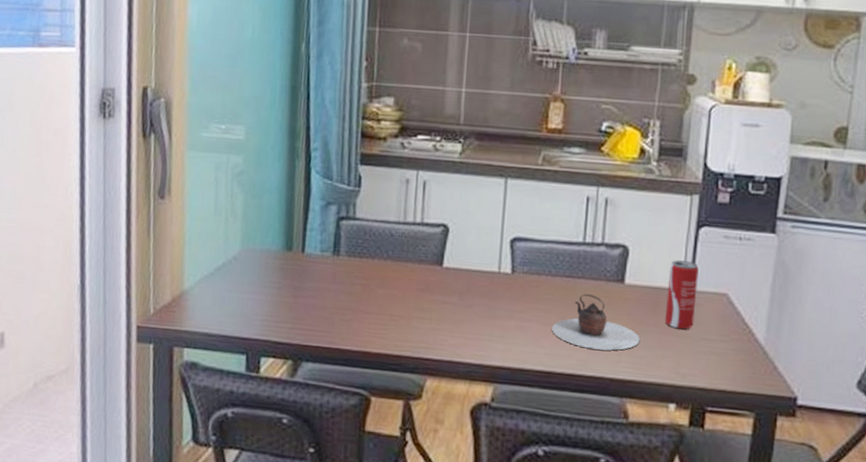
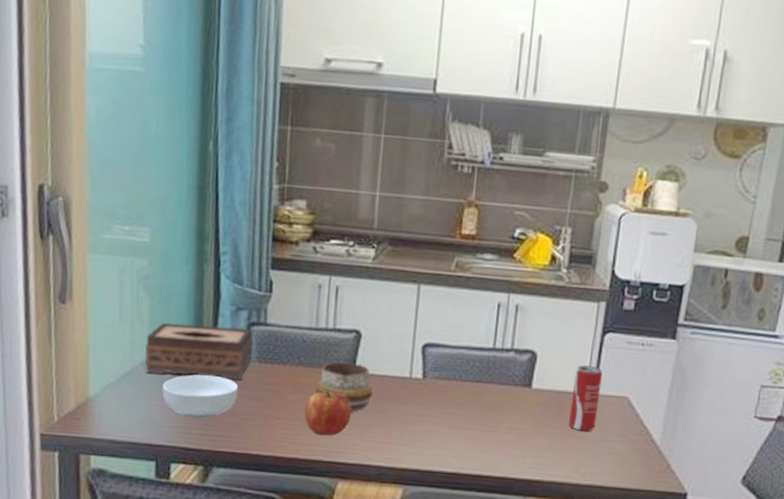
tissue box: none [237,217,342,274] -> present [145,322,253,381]
cereal bowl: none [254,268,328,313] -> present [162,374,239,419]
apple: none [392,284,440,331] -> present [304,390,352,436]
decorative bowl: none [404,256,462,306] -> present [315,362,373,411]
teapot: present [552,294,640,351] -> none [460,398,545,452]

